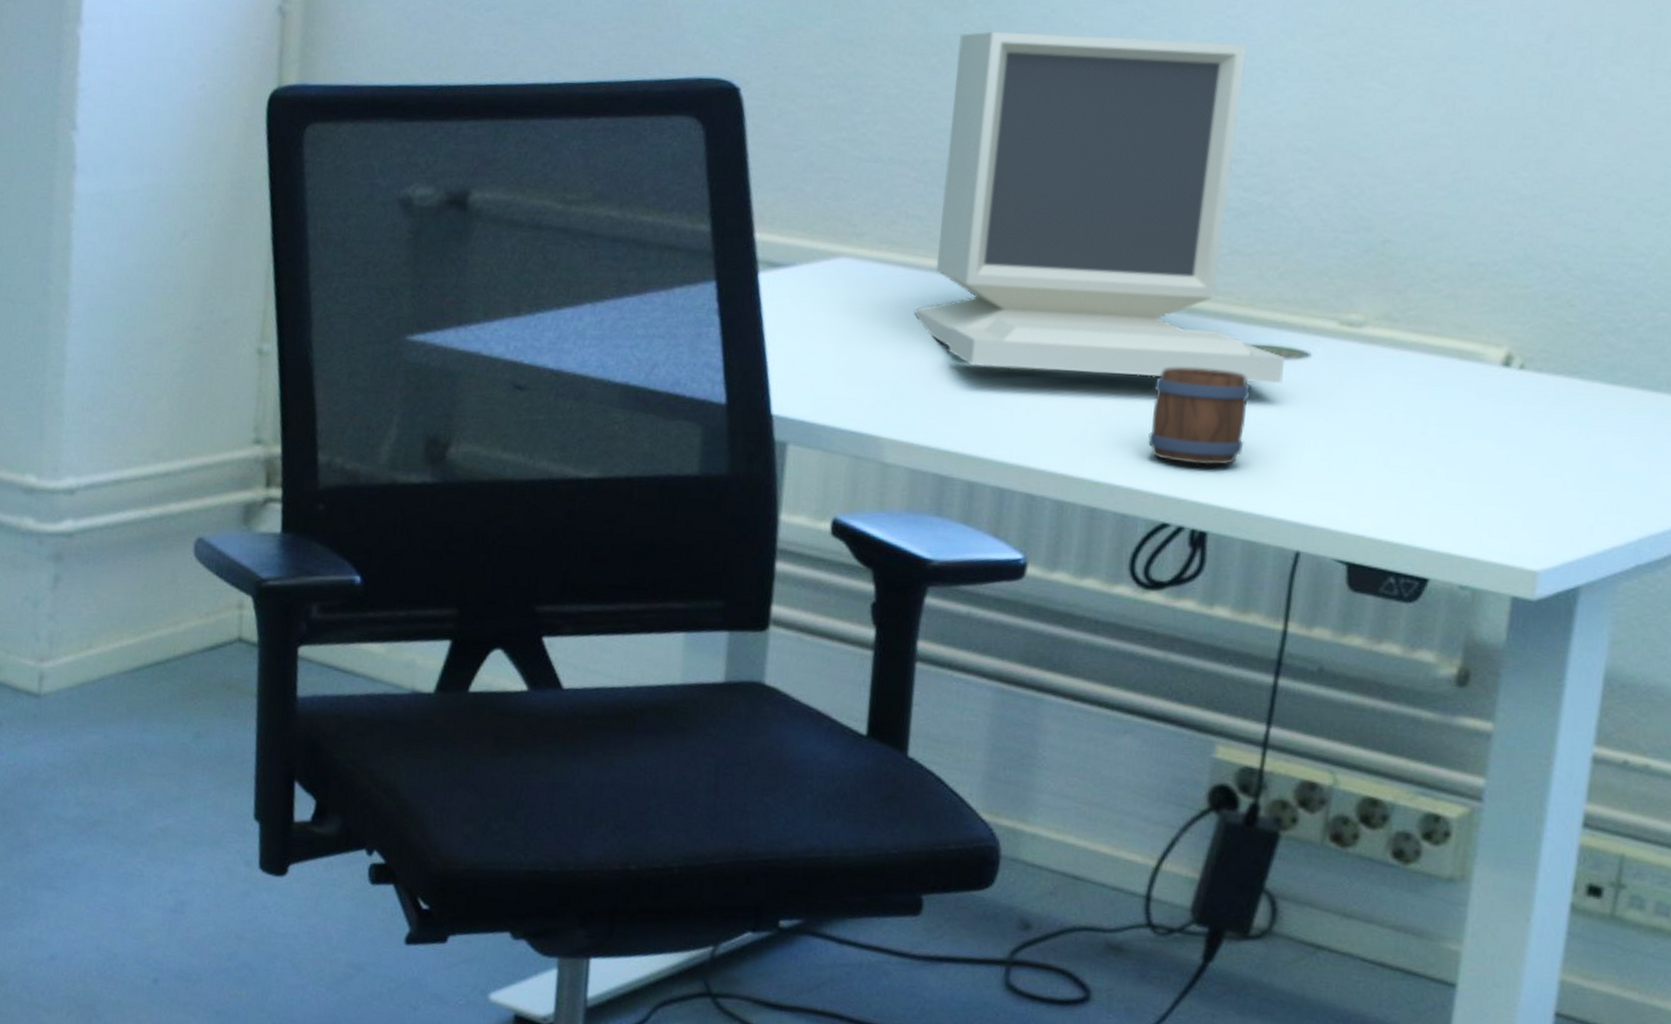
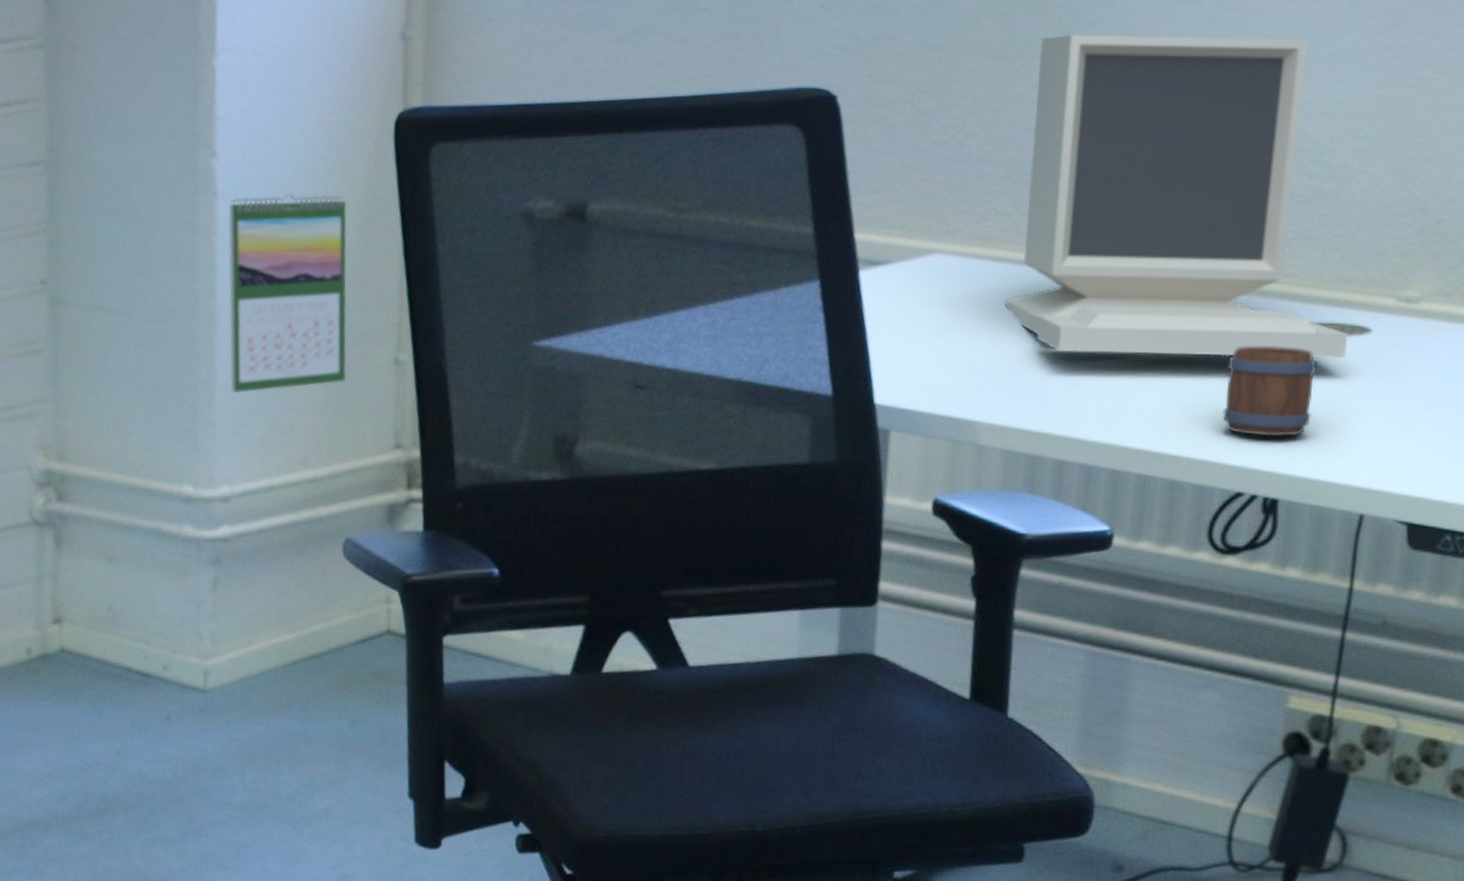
calendar: none [81,170,213,380] -> present [228,193,347,393]

